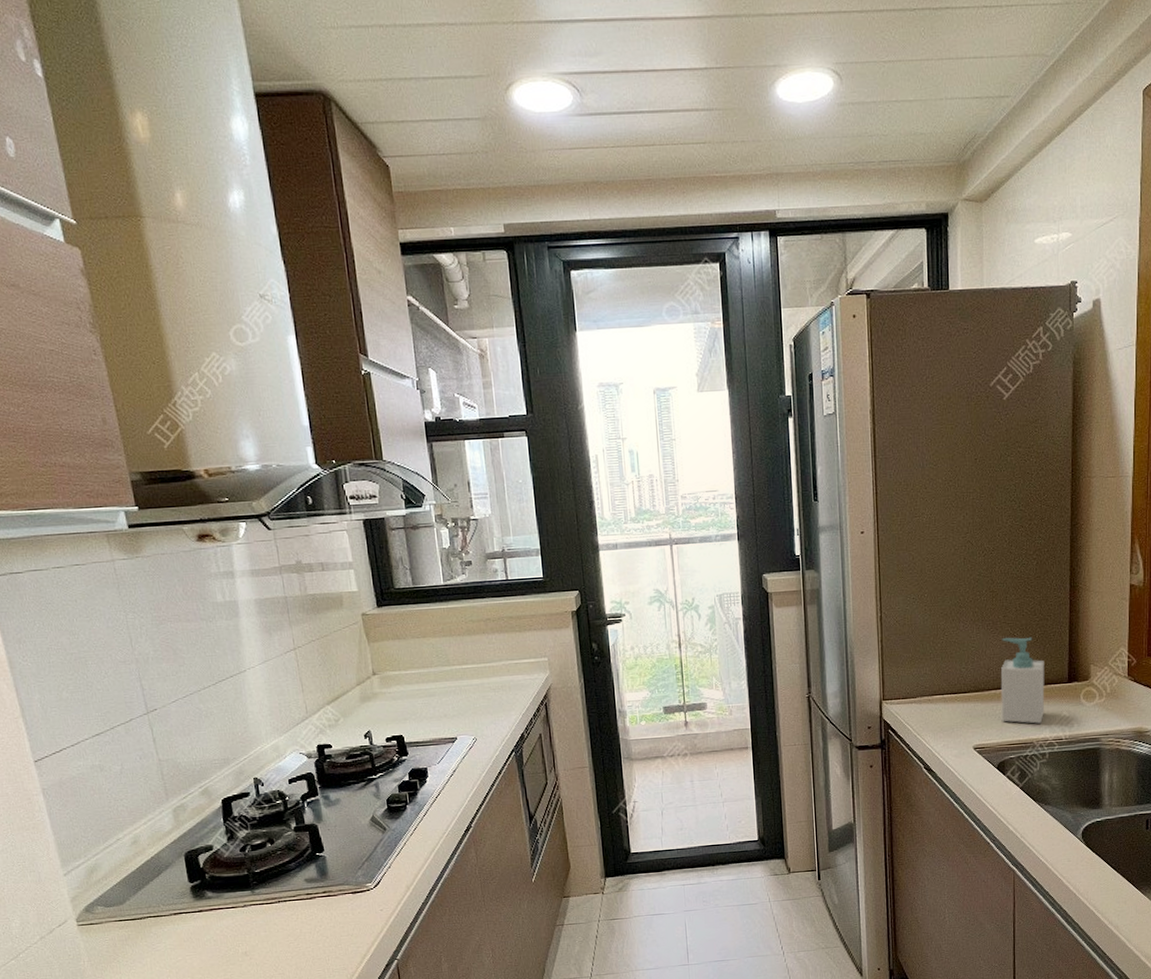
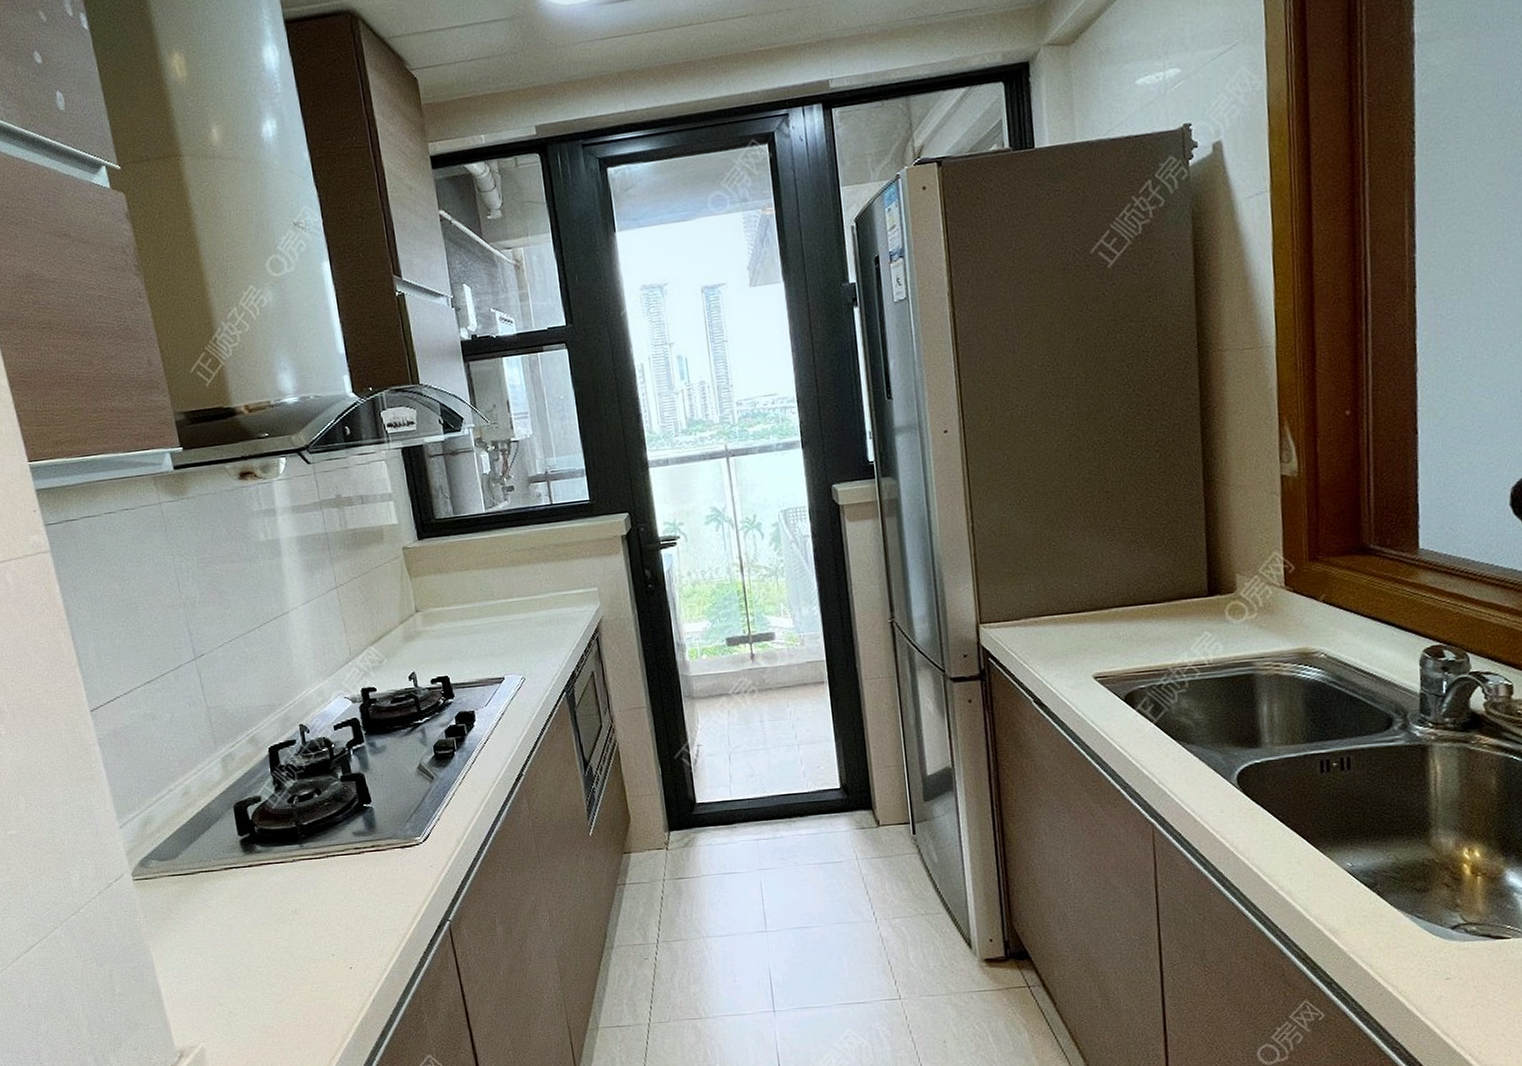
soap bottle: present [1001,636,1045,724] -> none [1121,543,1180,647]

